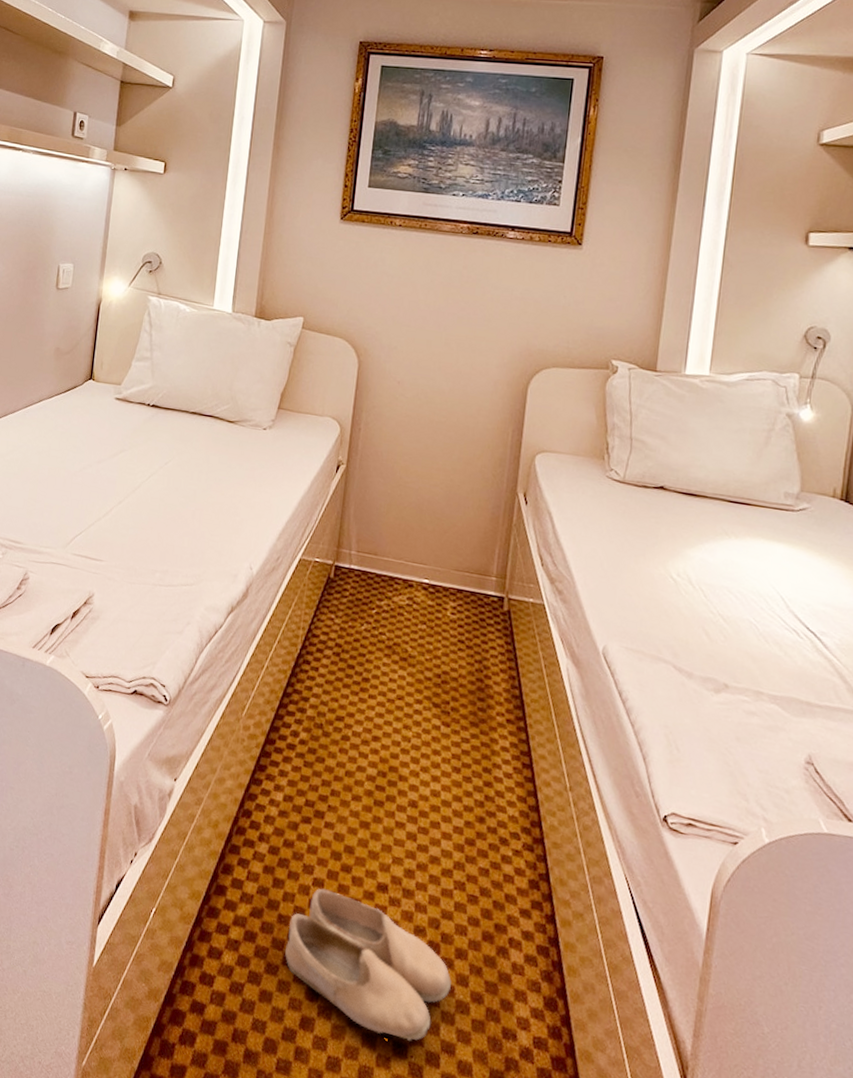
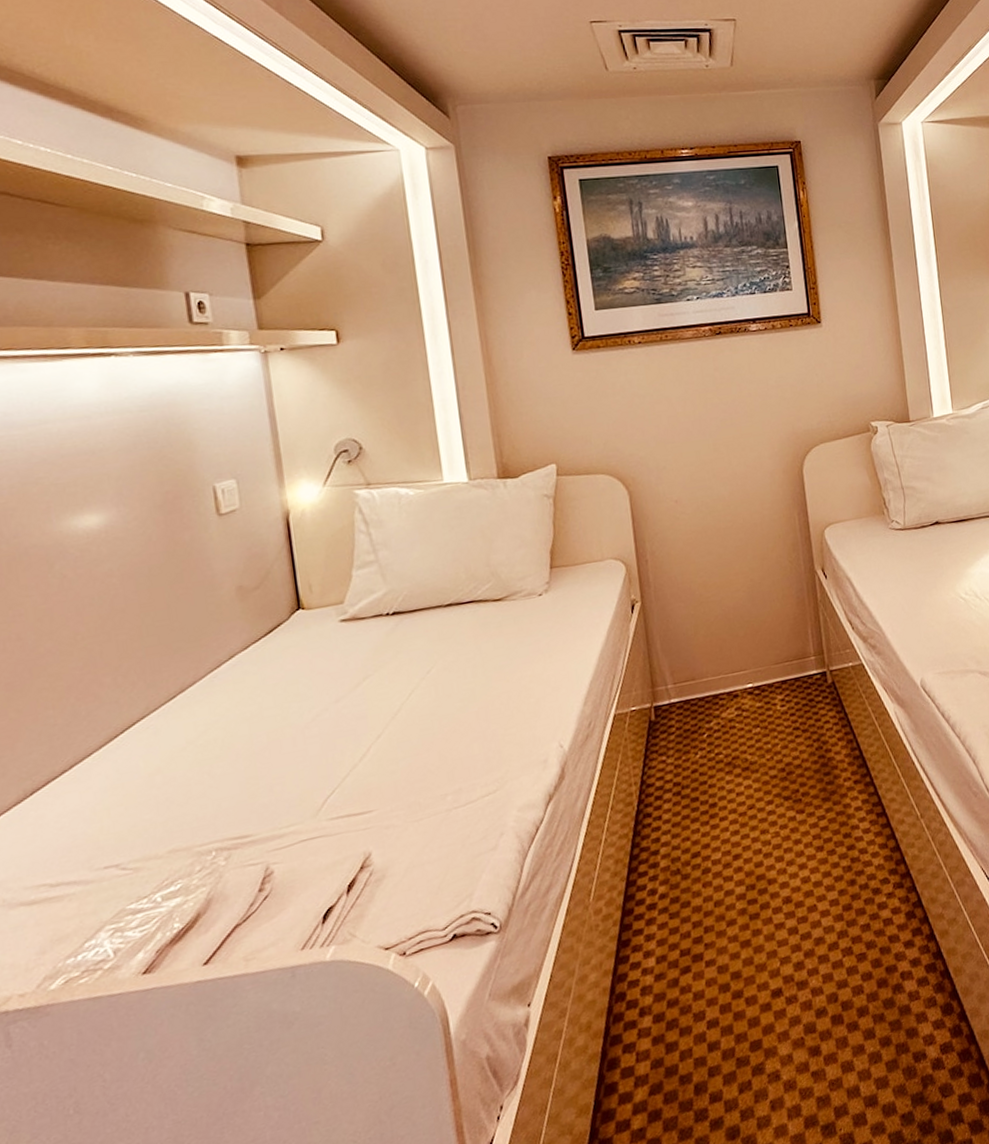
shoe: present [285,888,451,1041] -> none [692,1014,861,1133]

